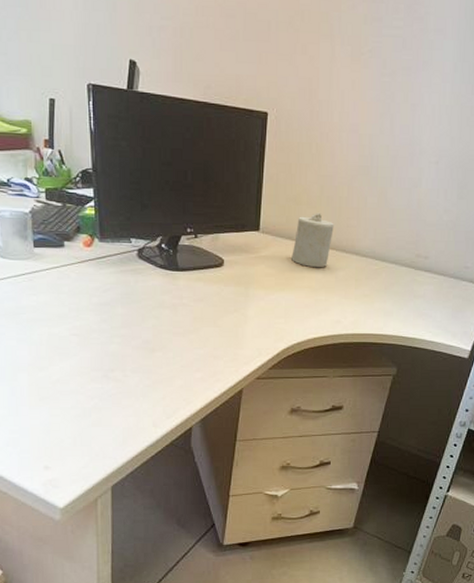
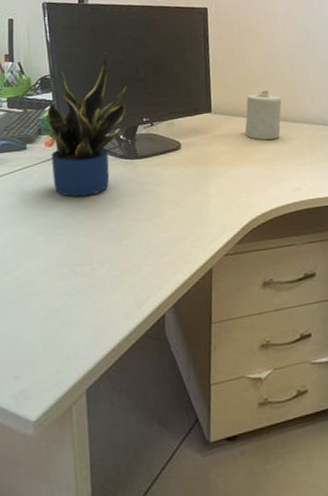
potted plant: none [81,150,173,303] -> present [42,52,127,197]

